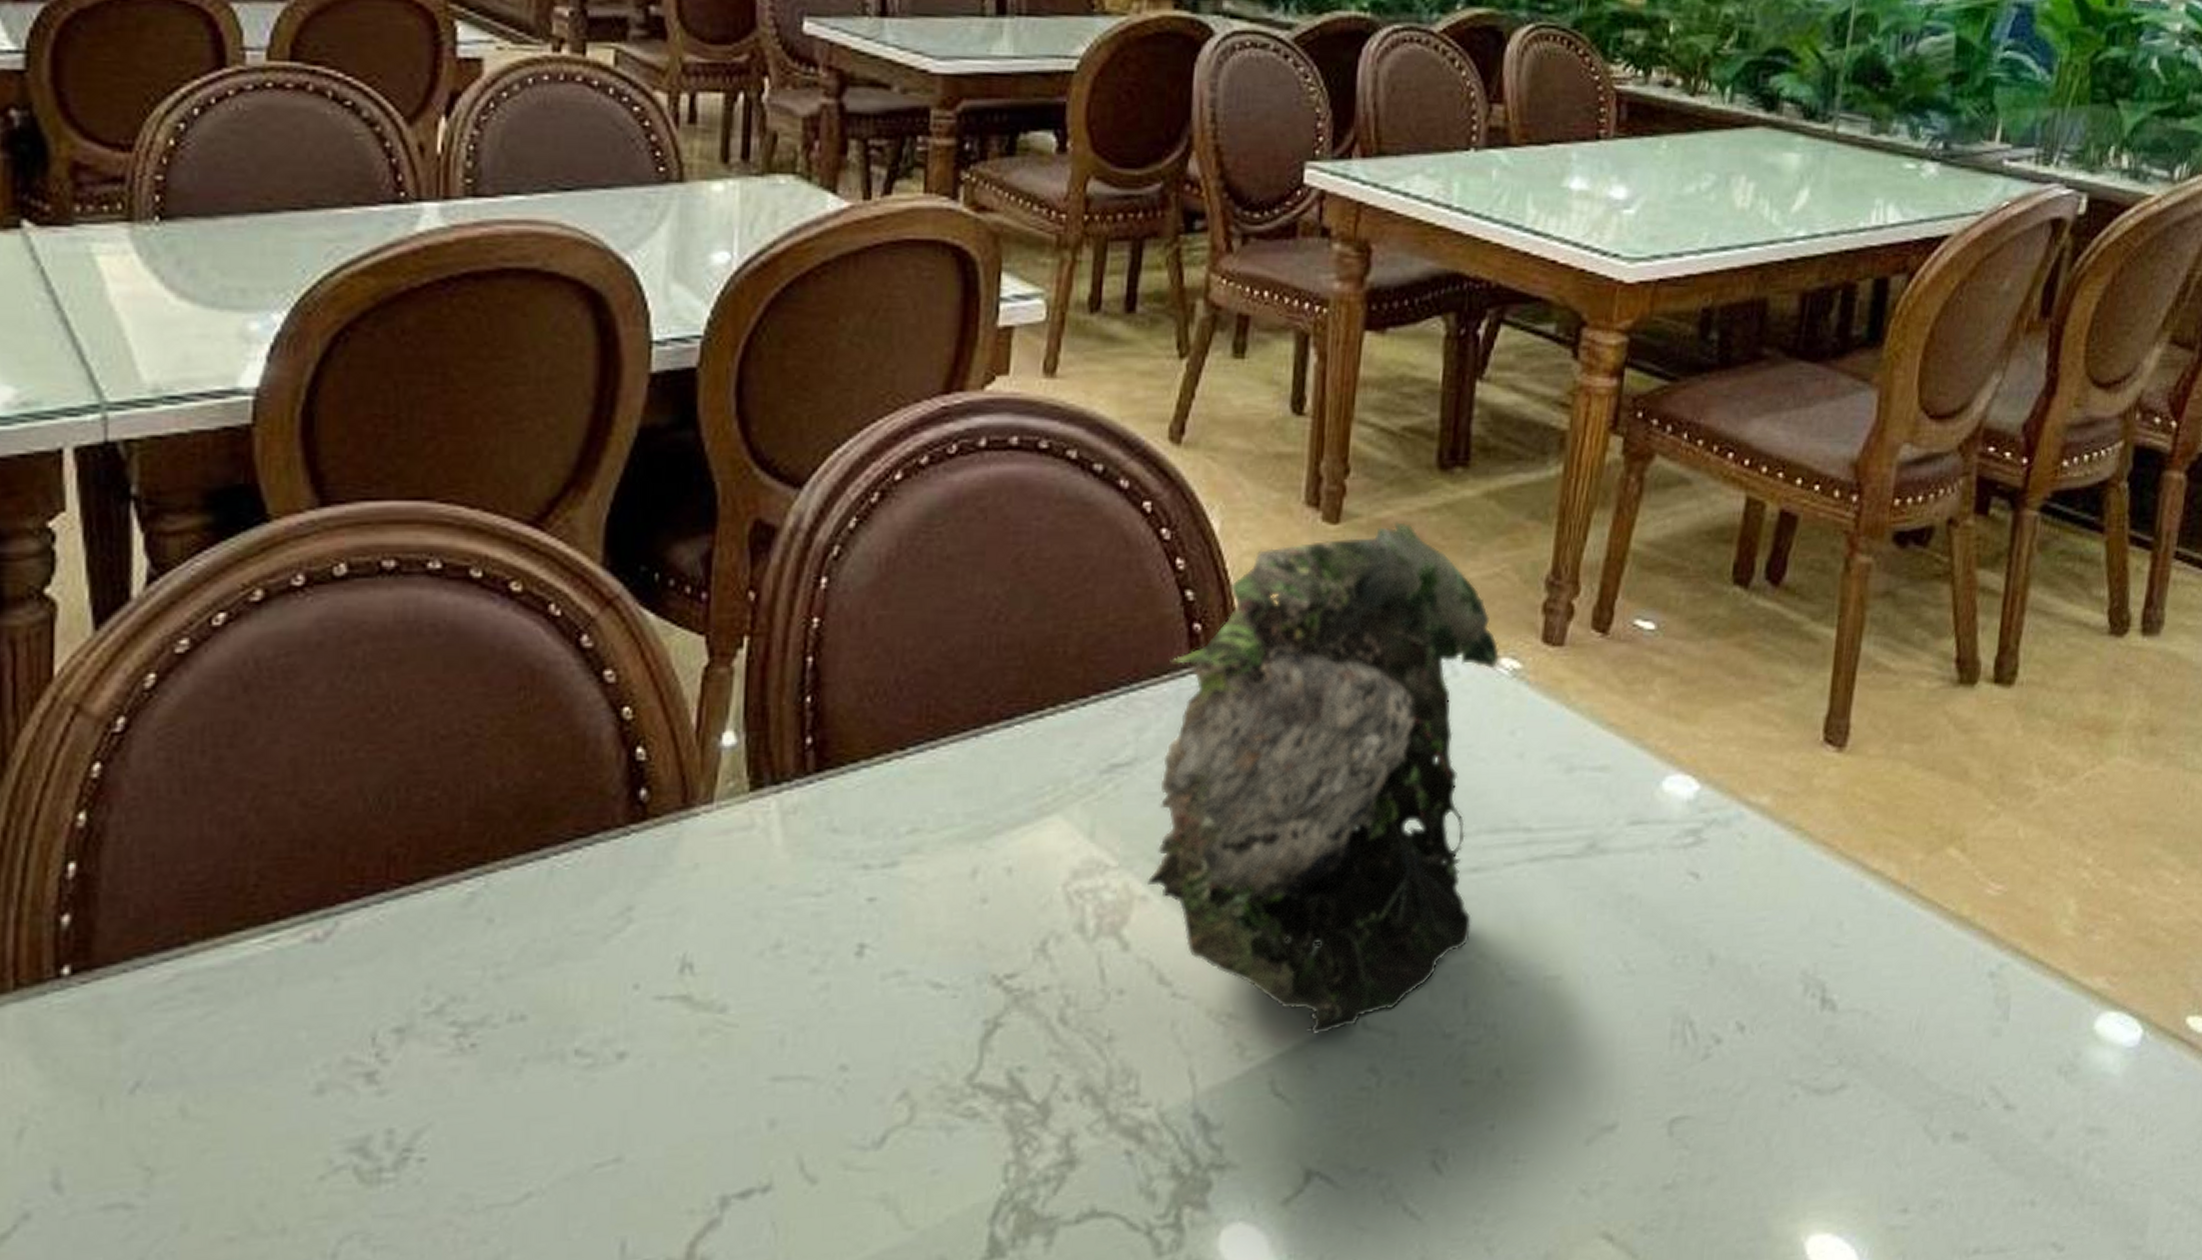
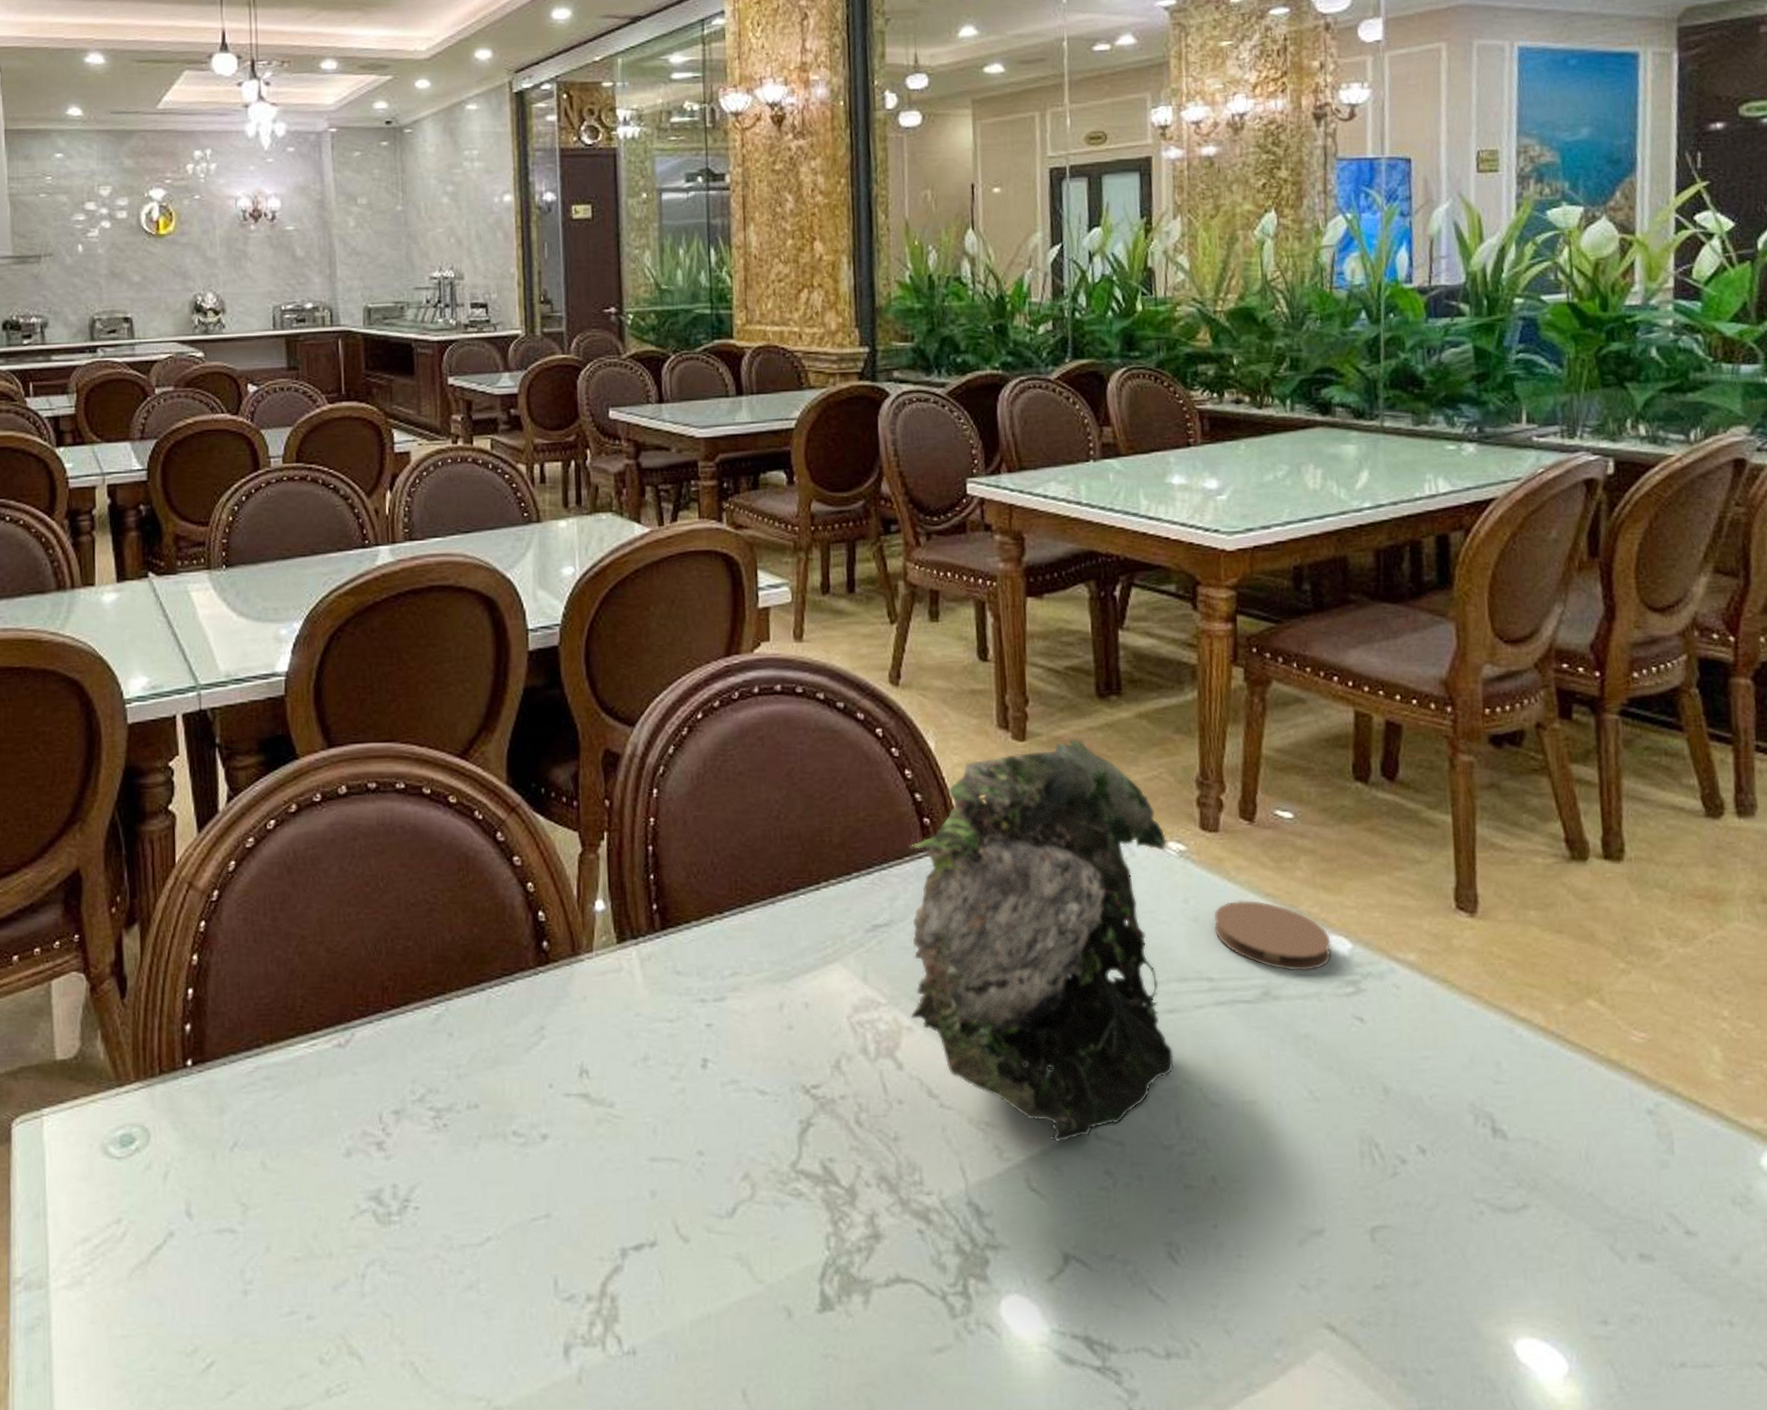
coaster: none [1541,731,1676,819] -> present [1213,900,1332,971]

